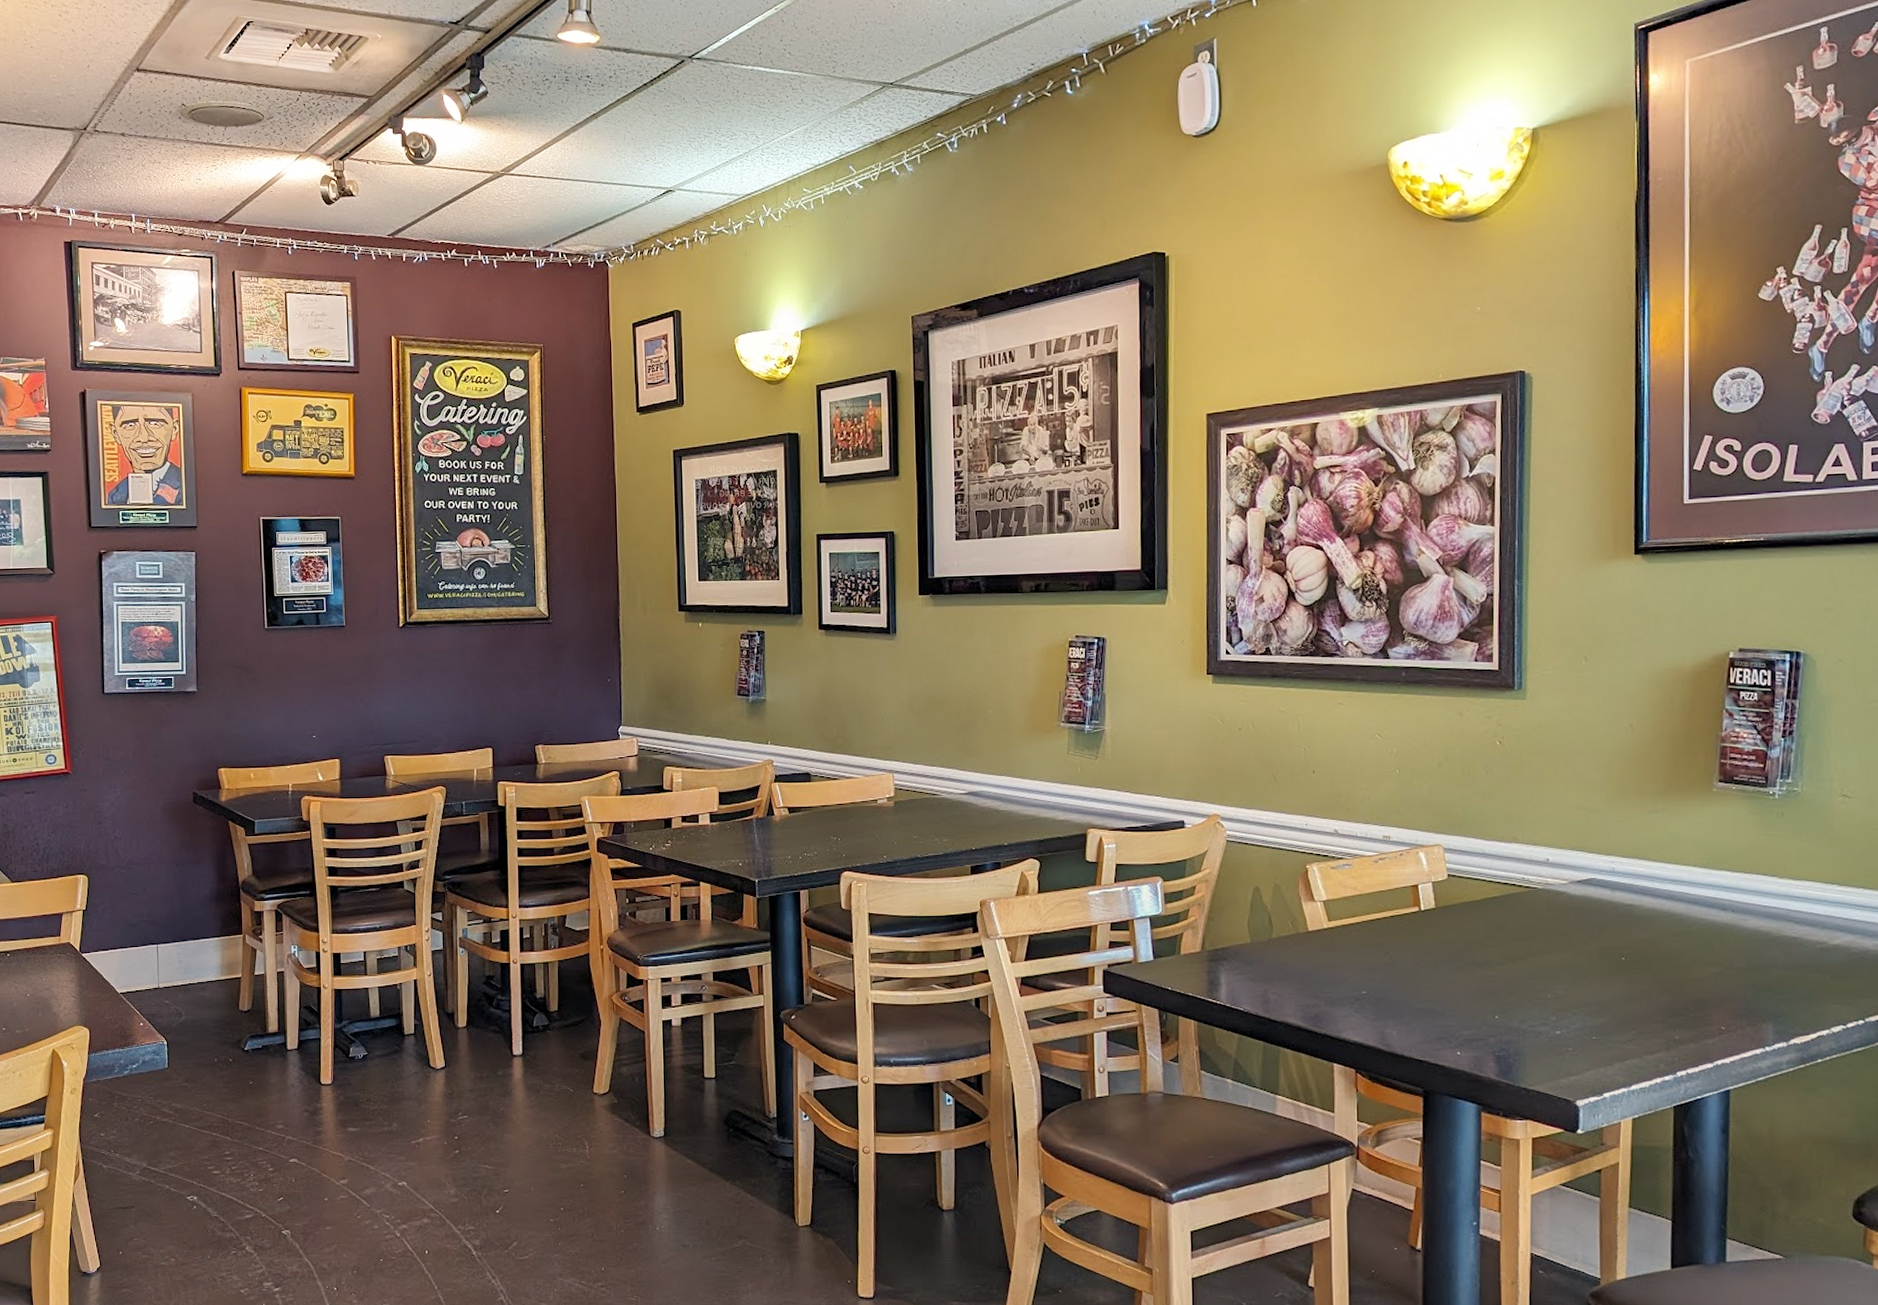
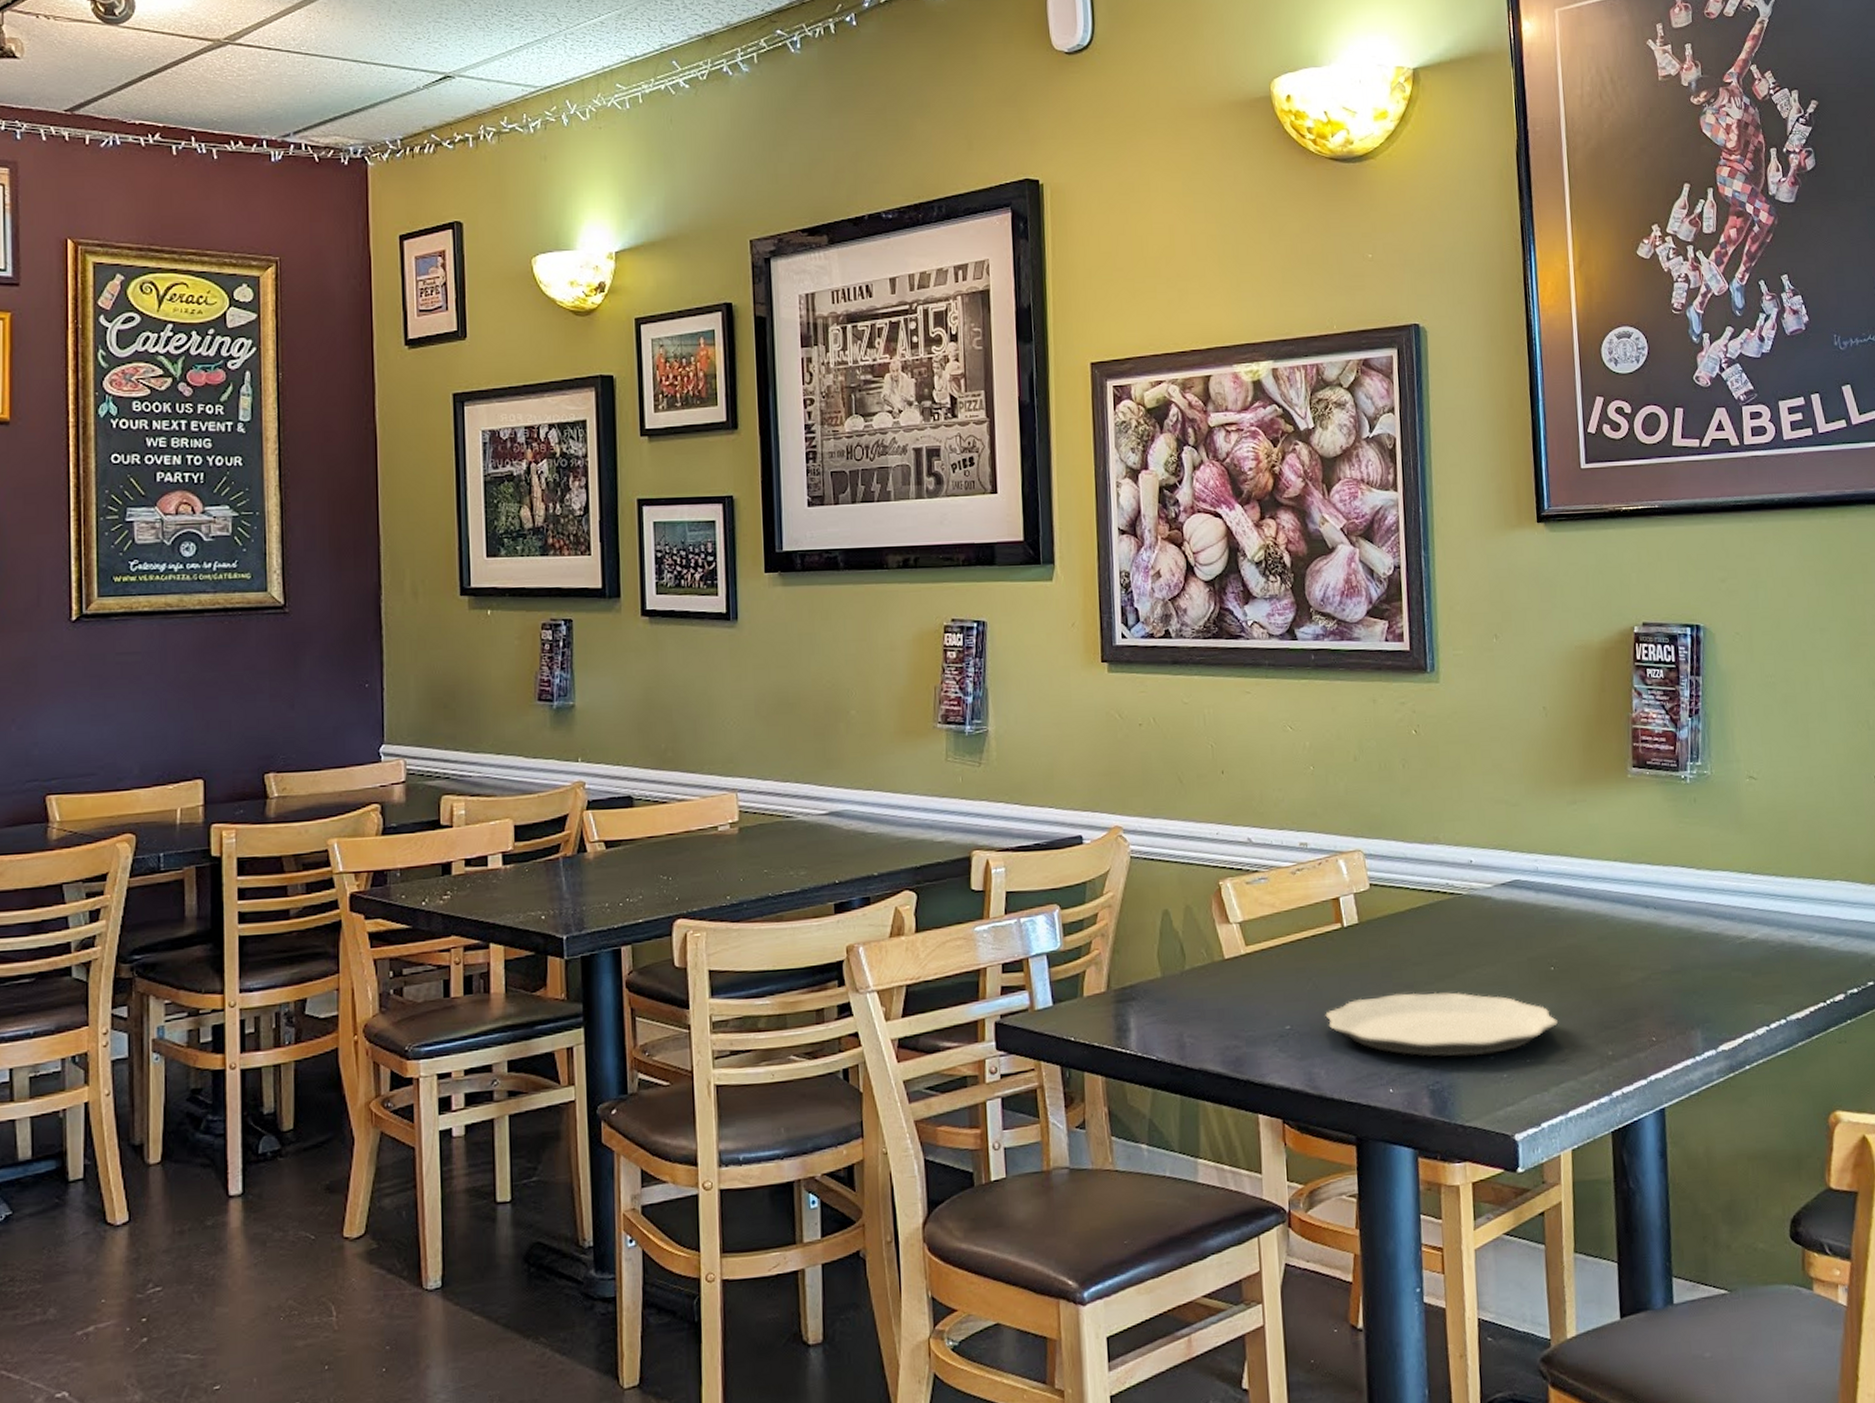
plate: none [1399,971,1626,1030] -> present [1325,992,1558,1057]

